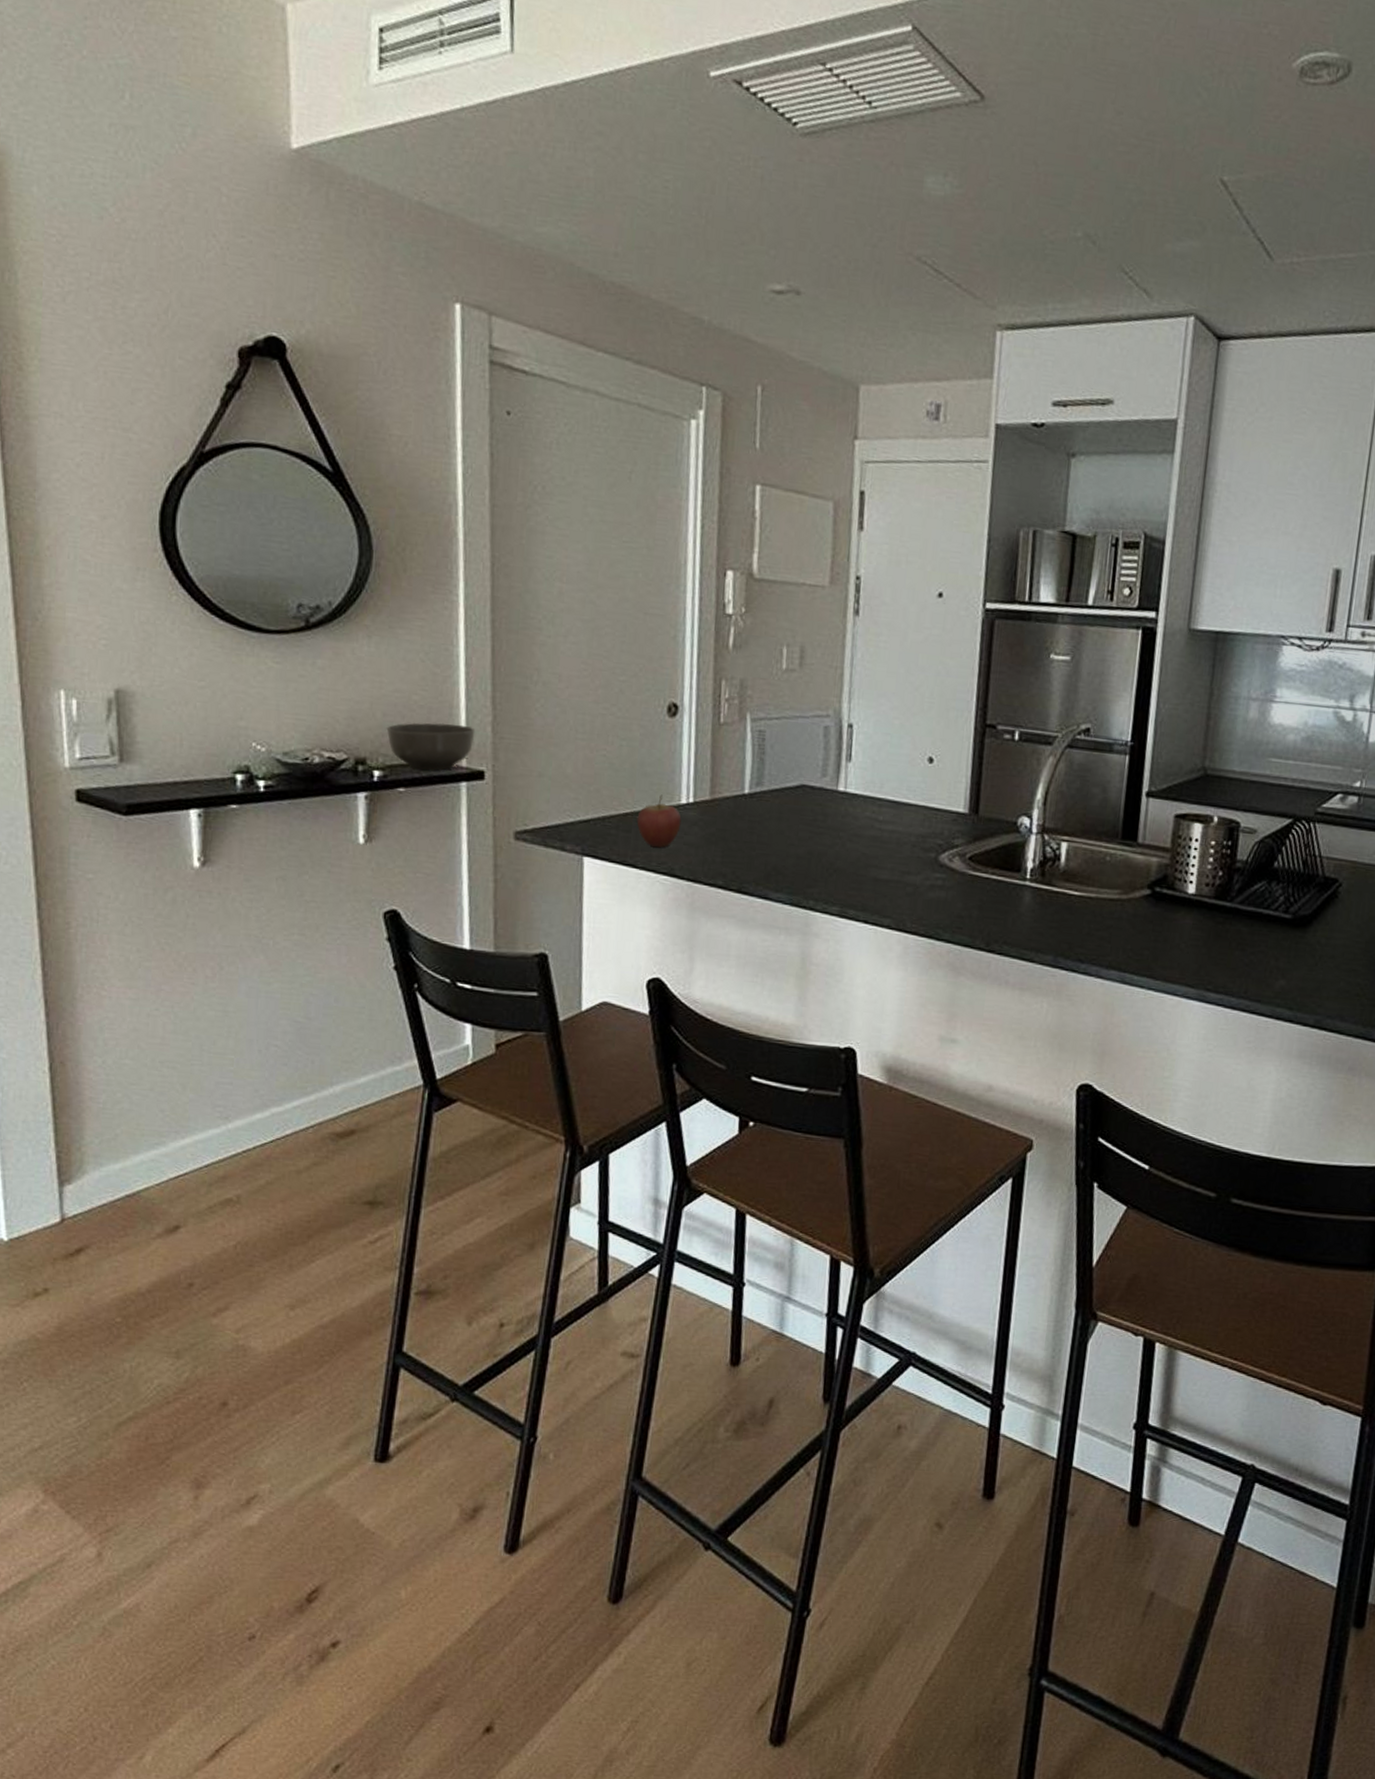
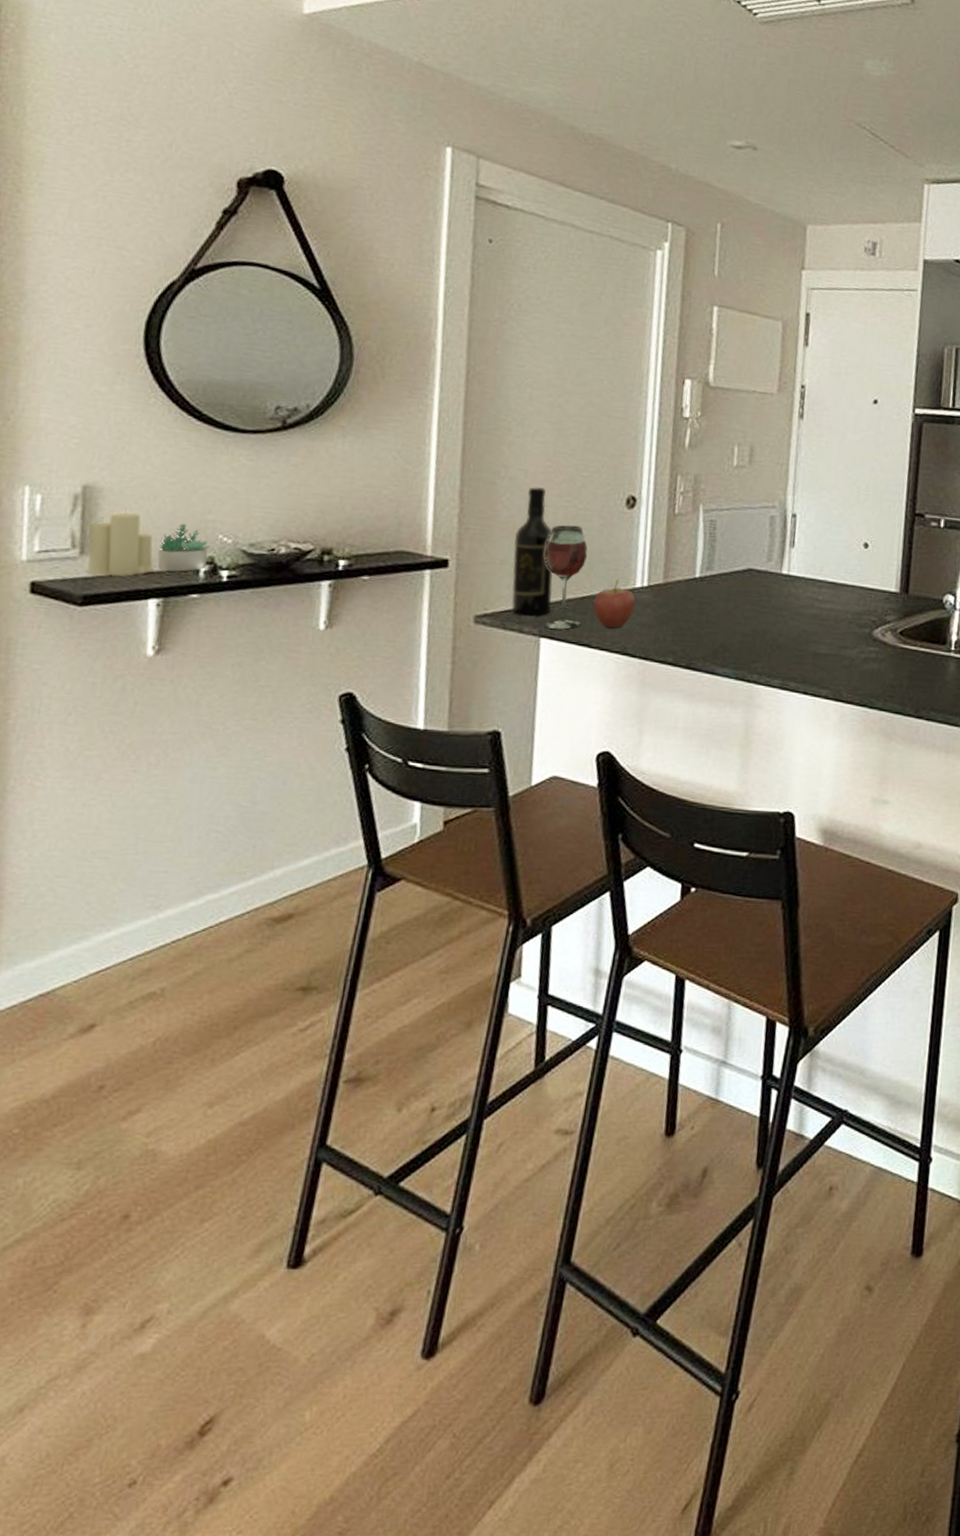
candle: none [124,713,193,786] -> present [87,507,155,577]
succulent plant: none [195,731,245,781] -> present [158,524,211,572]
bowl: present [386,723,476,770] -> none [355,515,442,559]
wine bottle: none [550,692,594,834] -> present [511,487,553,617]
wineglass: none [583,734,629,848] -> present [544,525,588,630]

